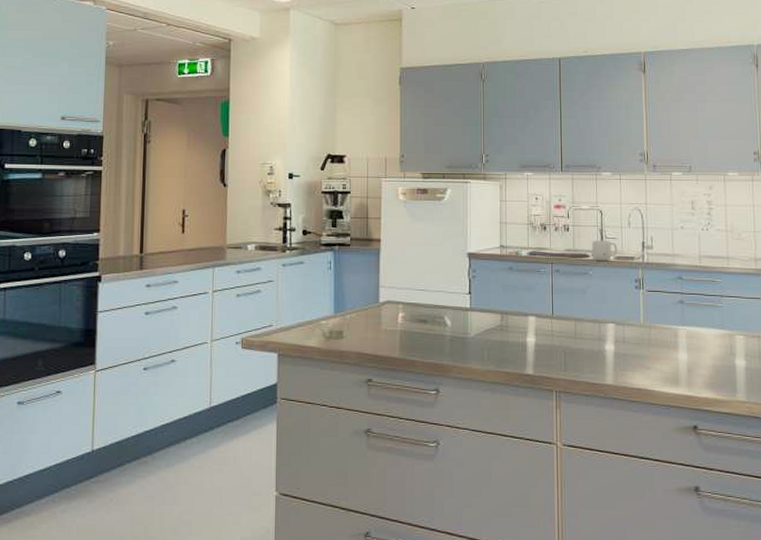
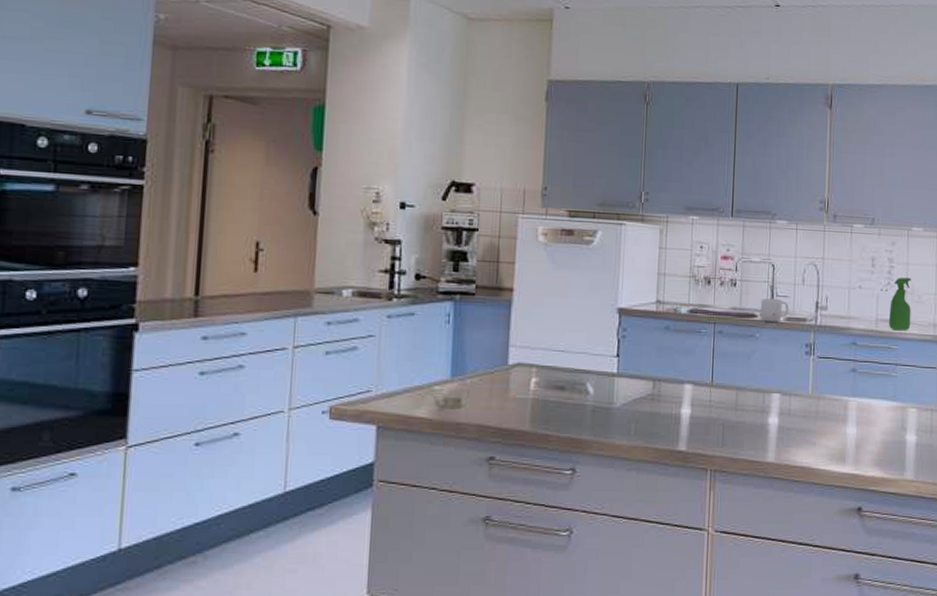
spray bottle: none [711,217,733,266] -> present [888,277,911,331]

